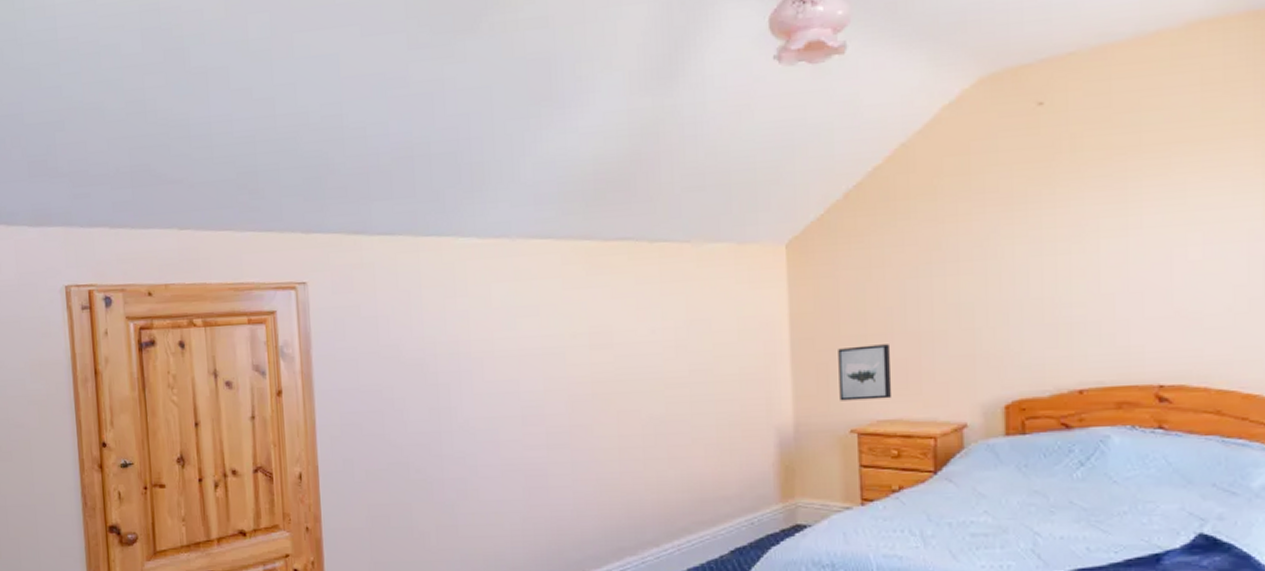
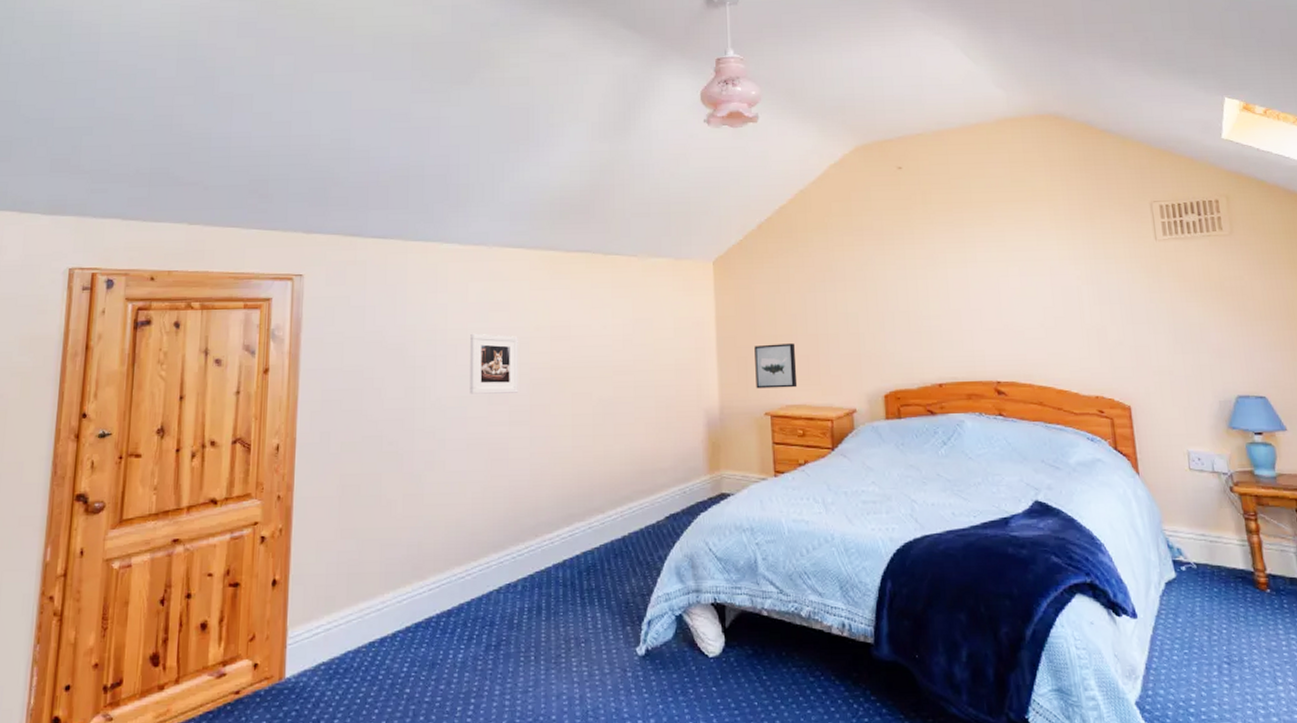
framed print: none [497,343,555,415] -> present [470,333,519,394]

